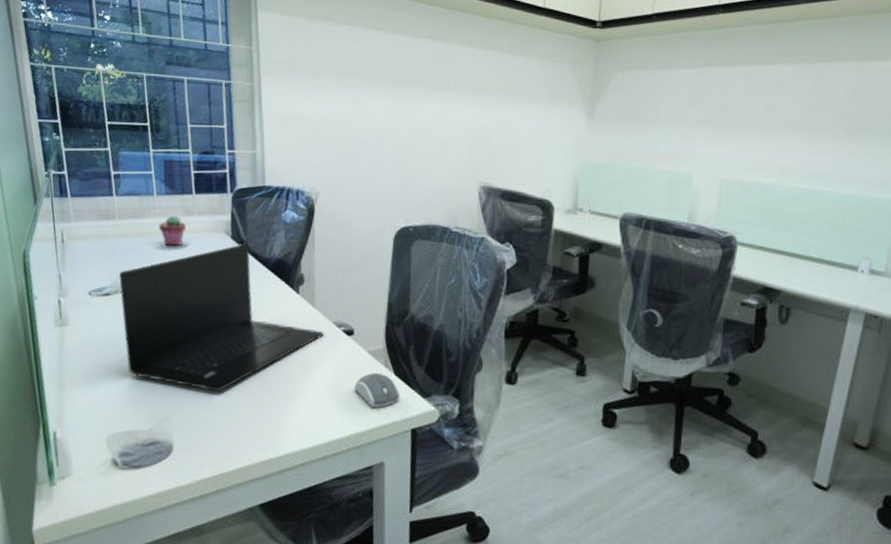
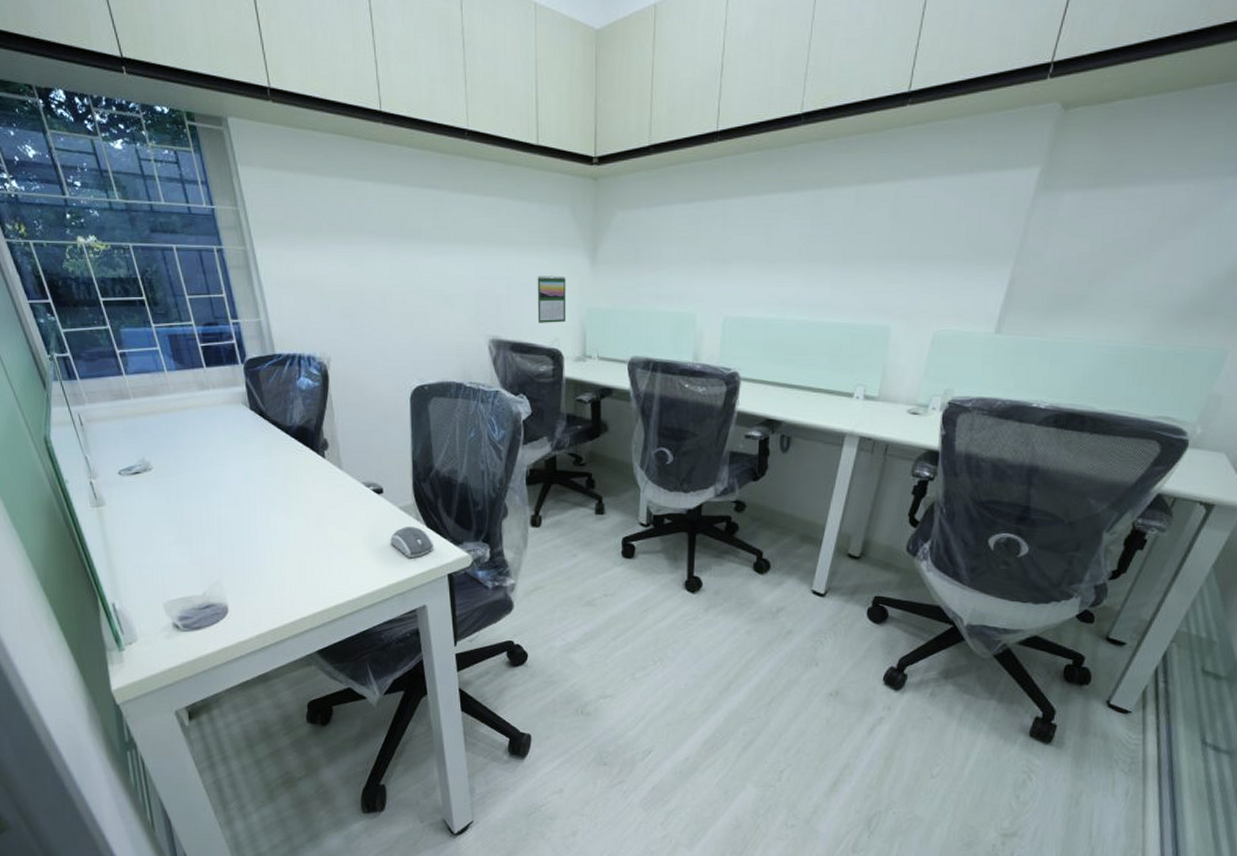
laptop: present [119,243,324,392] -> none [145,413,355,555]
potted succulent: present [158,215,186,246] -> none [175,390,203,421]
calendar: none [530,128,563,175] -> present [537,275,567,323]

